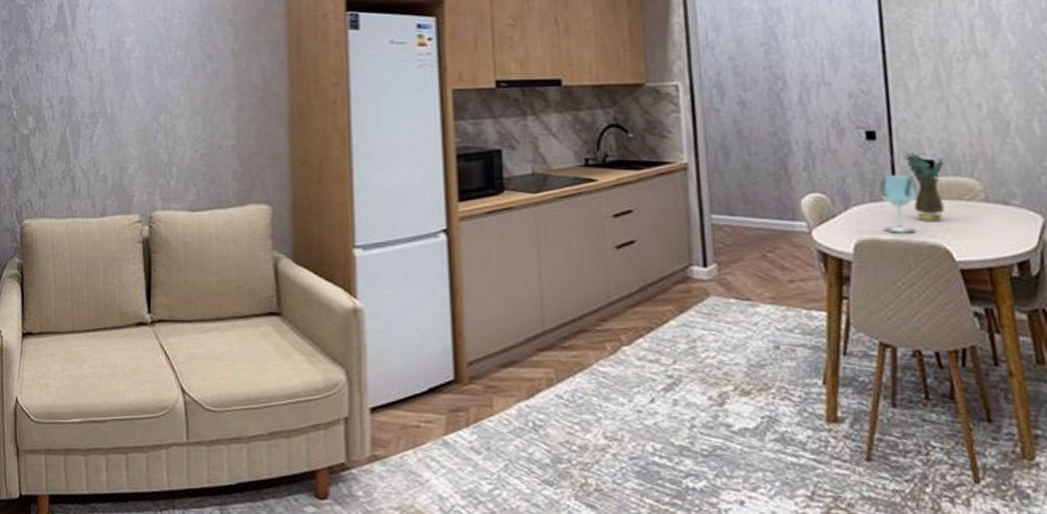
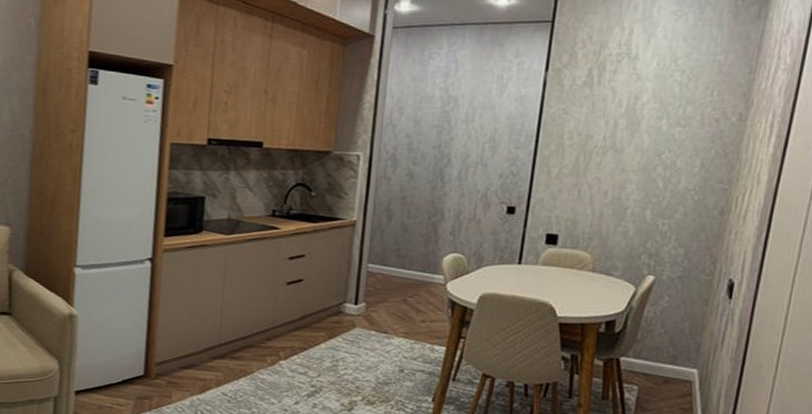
wine glass: present [878,174,919,234] -> none [506,243,540,292]
vase: present [904,150,945,222] -> none [533,224,566,285]

